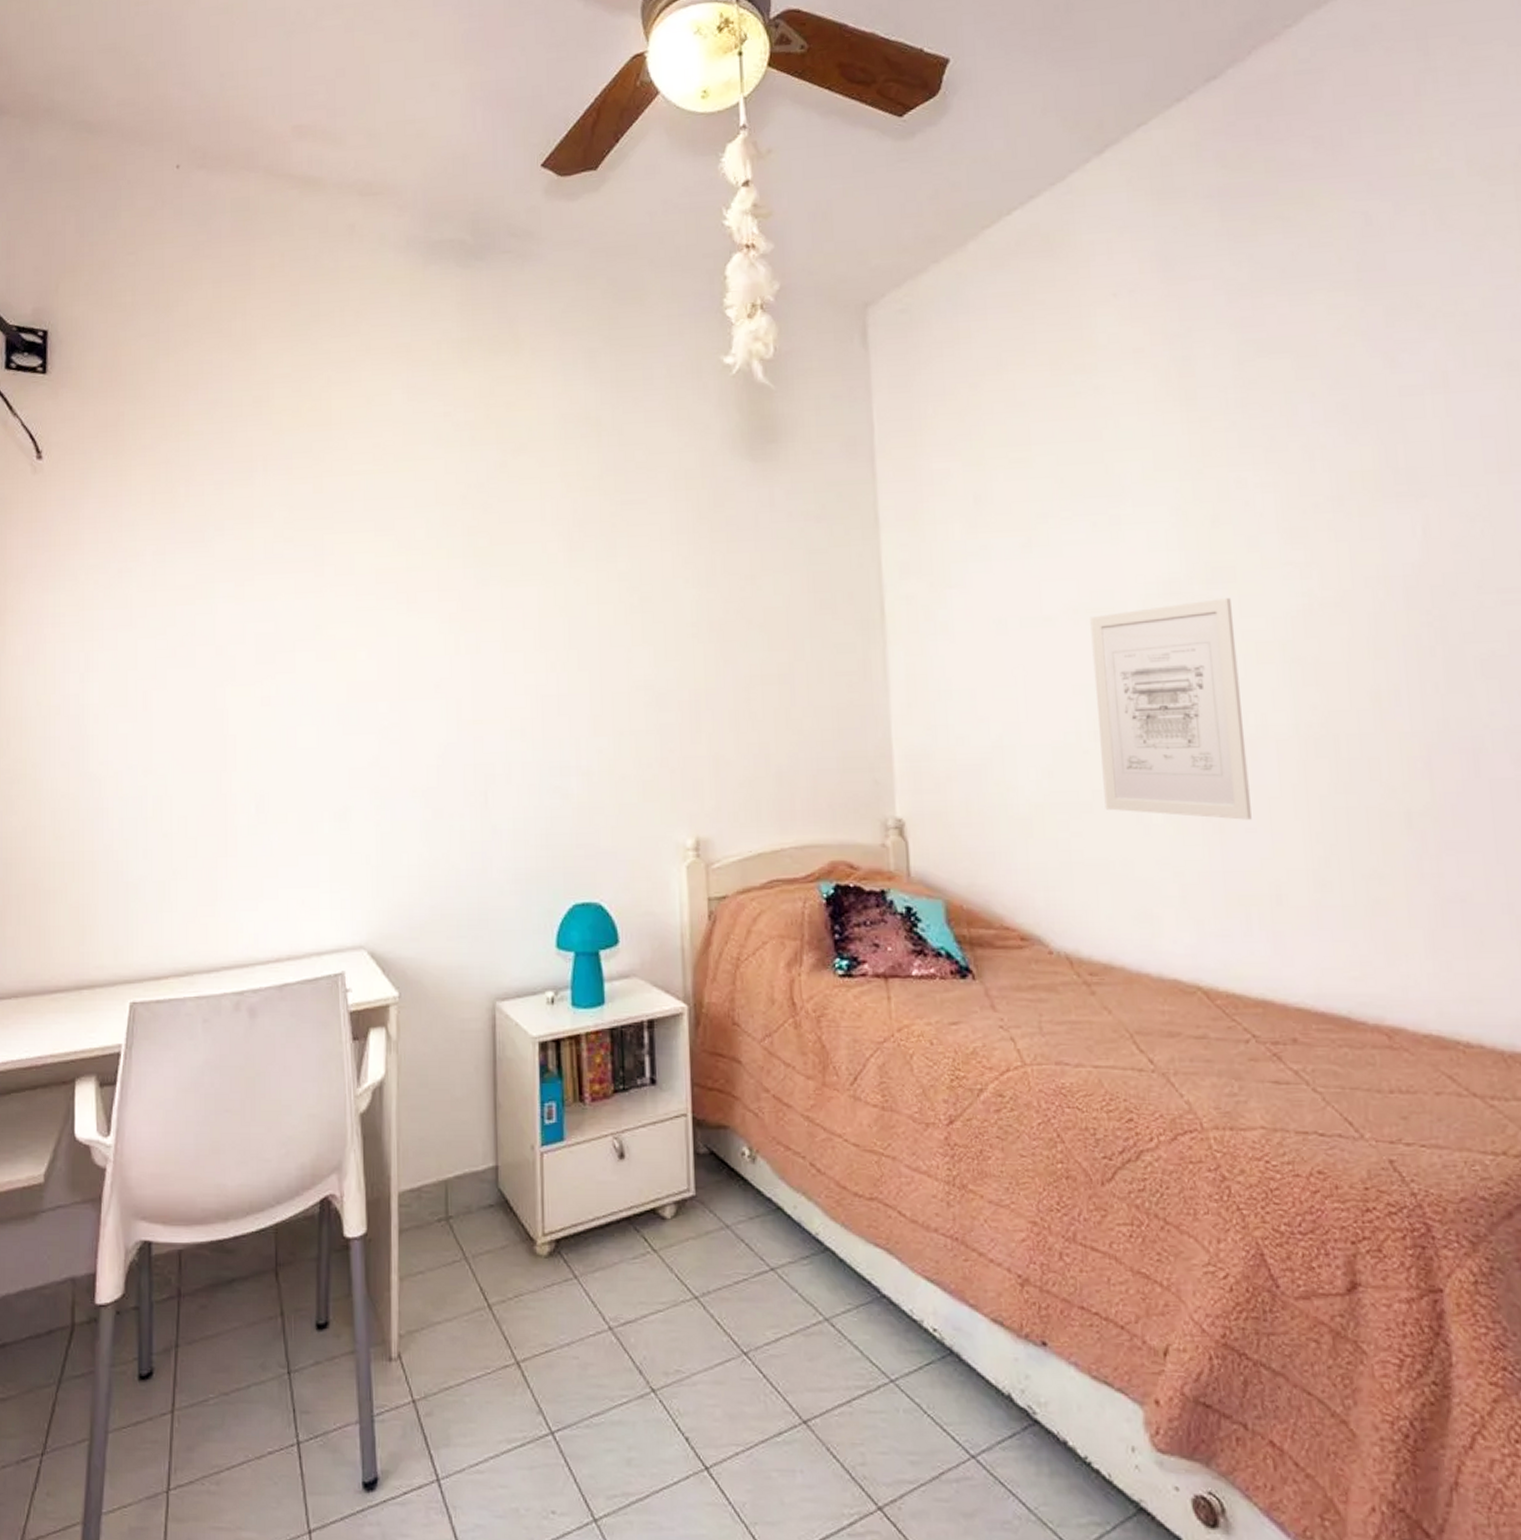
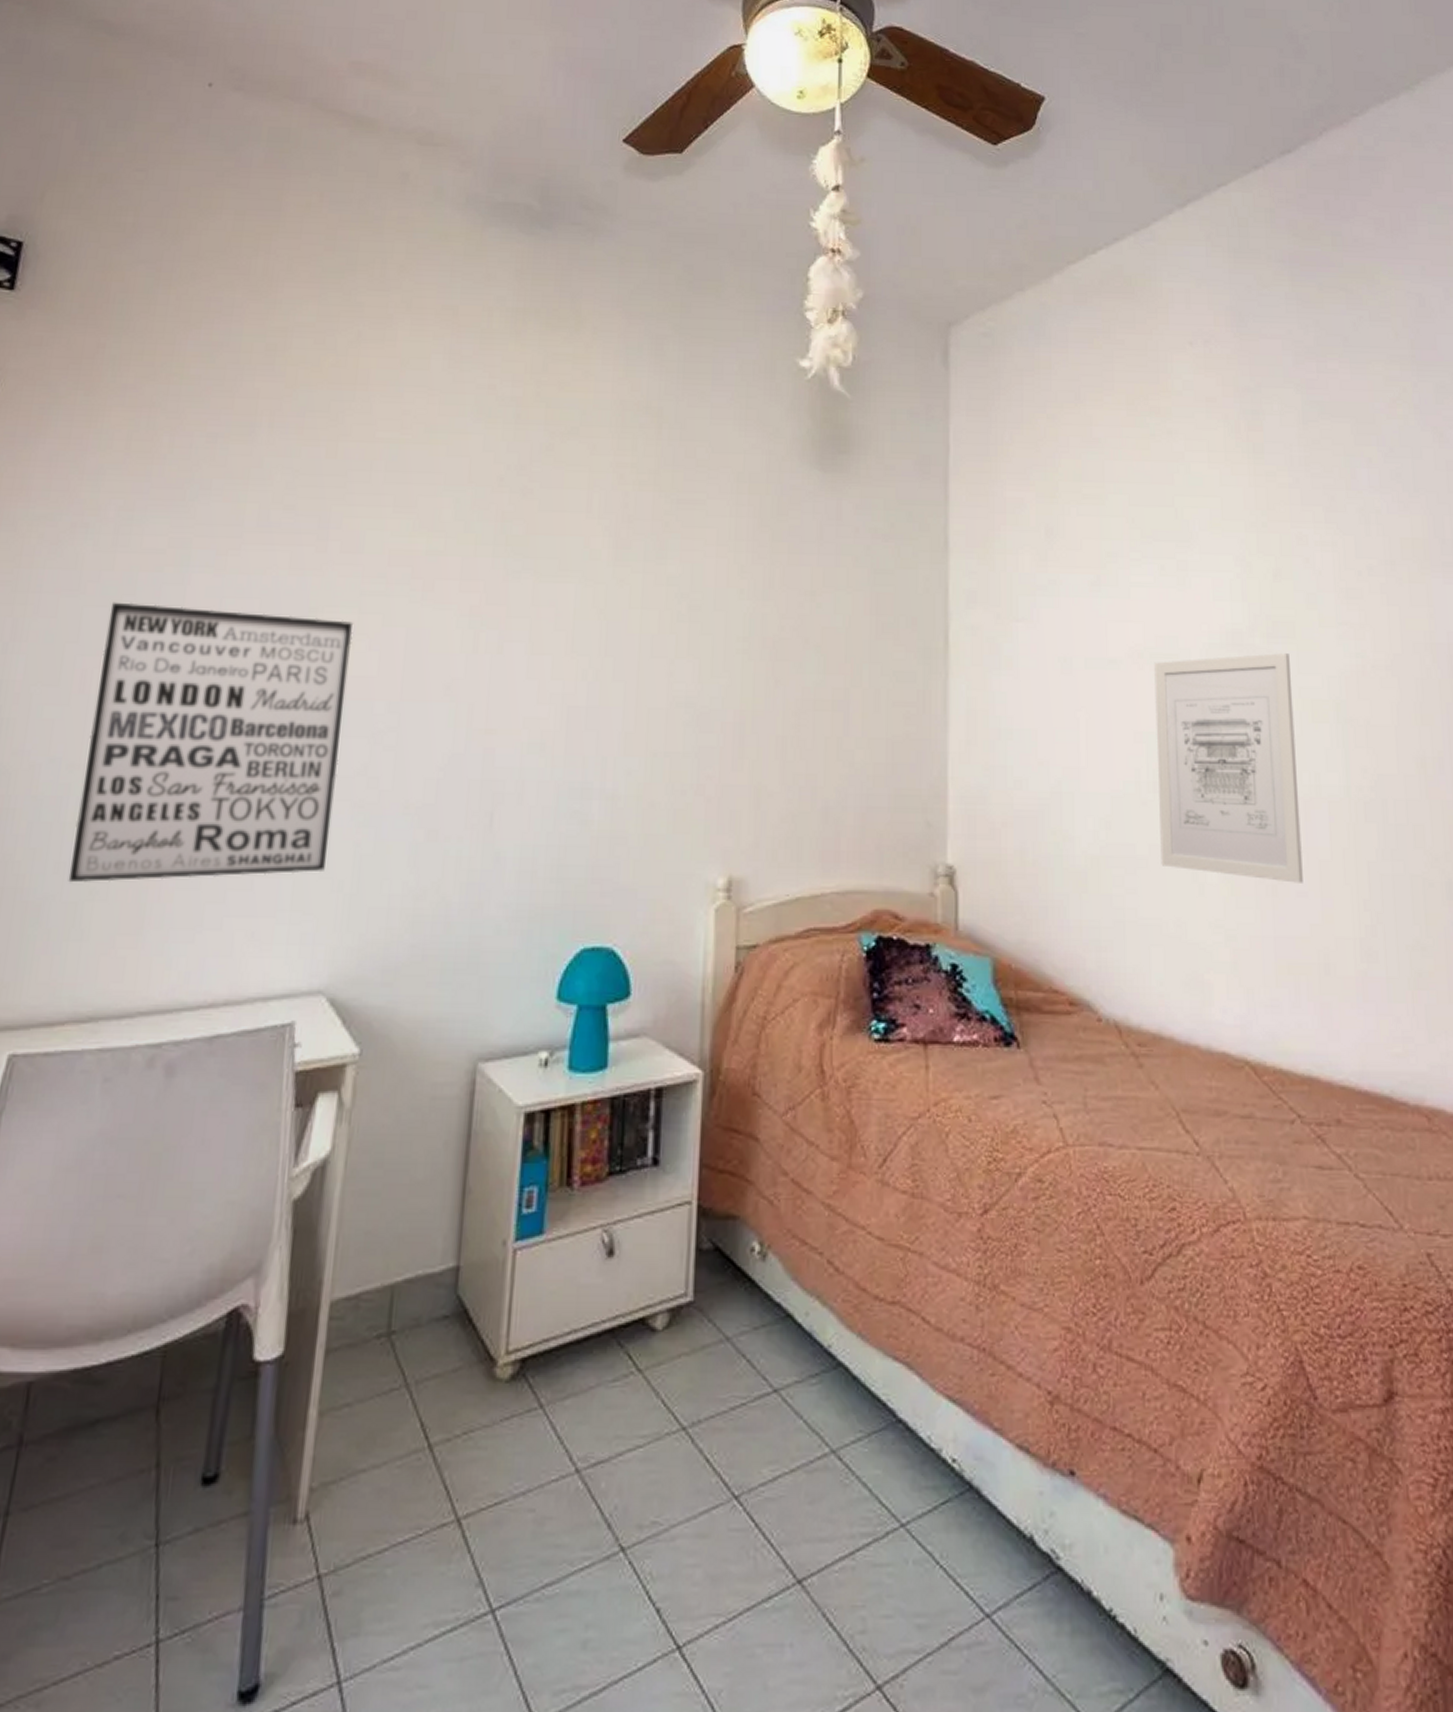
wall art: none [155,632,355,866] -> present [68,602,354,883]

